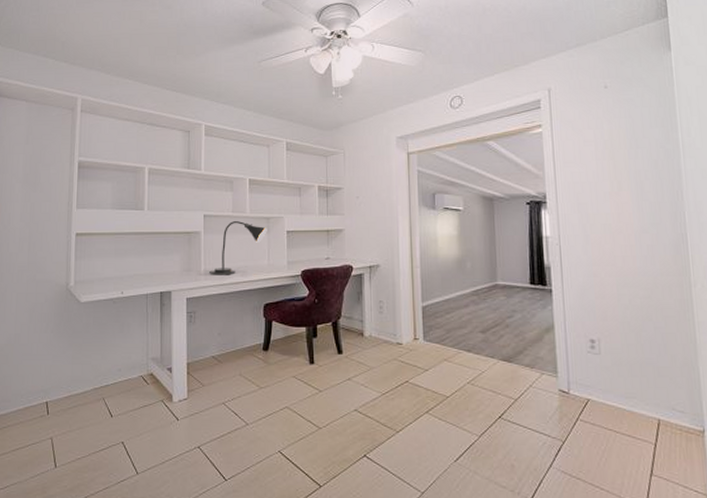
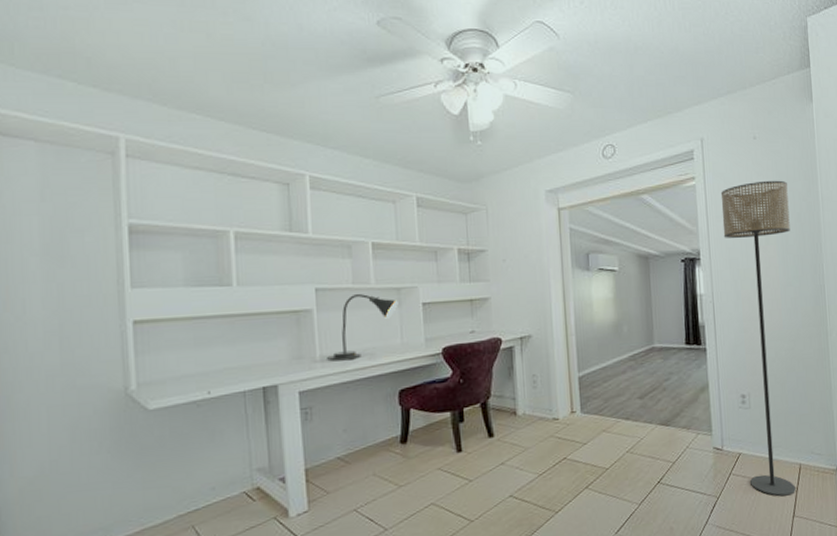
floor lamp: none [568,127,654,451] -> present [720,180,796,497]

